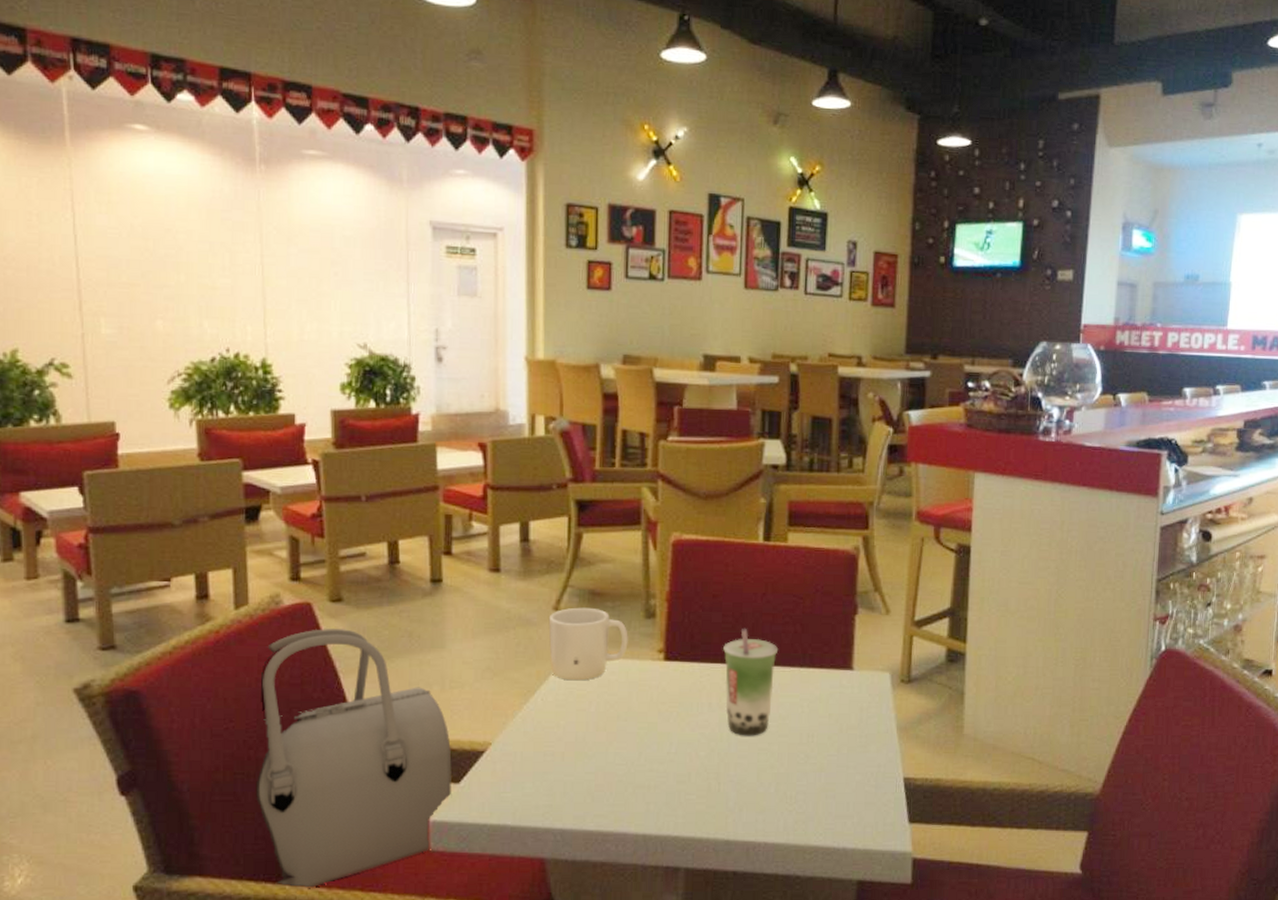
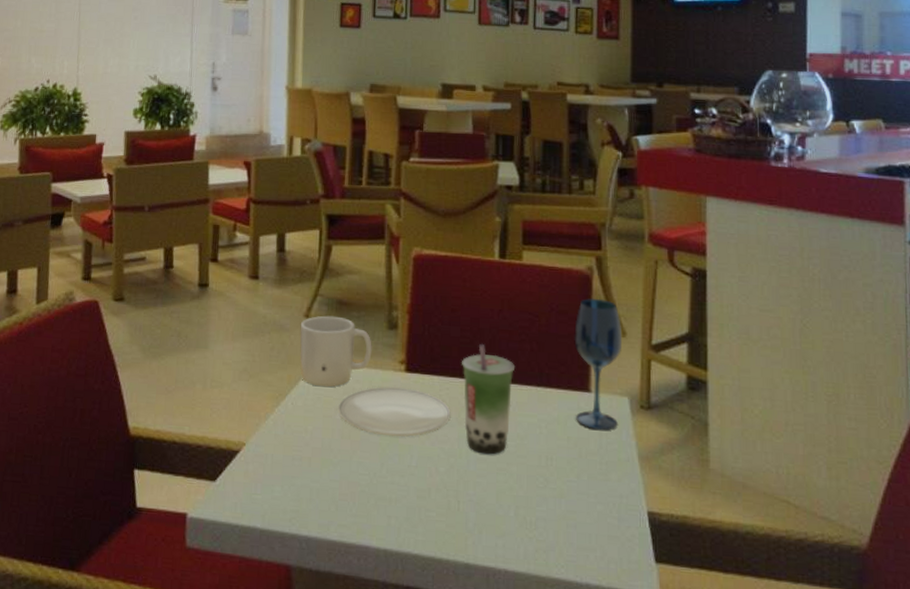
handbag: present [255,629,452,889] -> none [40,325,209,575]
plate: none [593,676,712,726] -> present [338,386,451,437]
wineglass: none [837,577,886,705] -> present [573,298,623,430]

